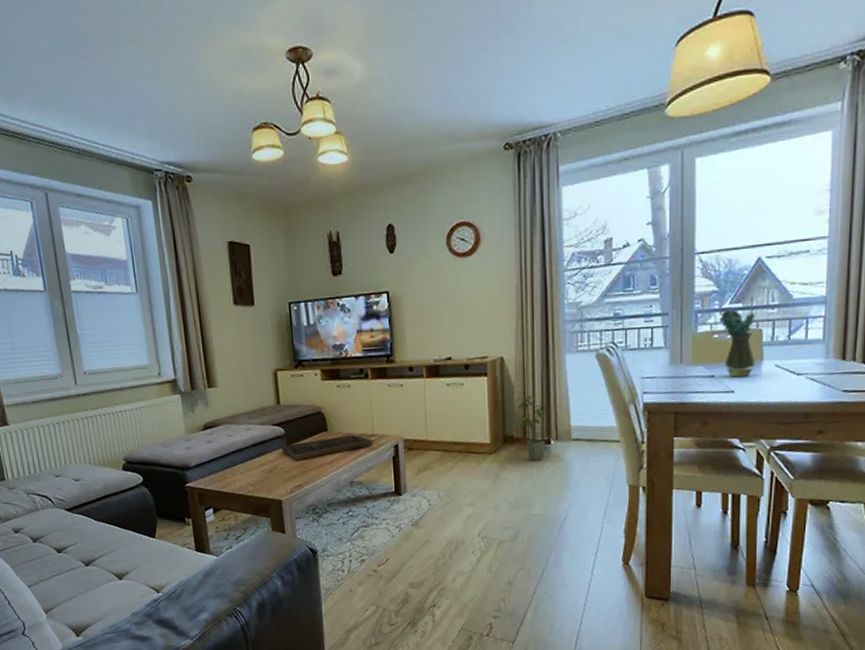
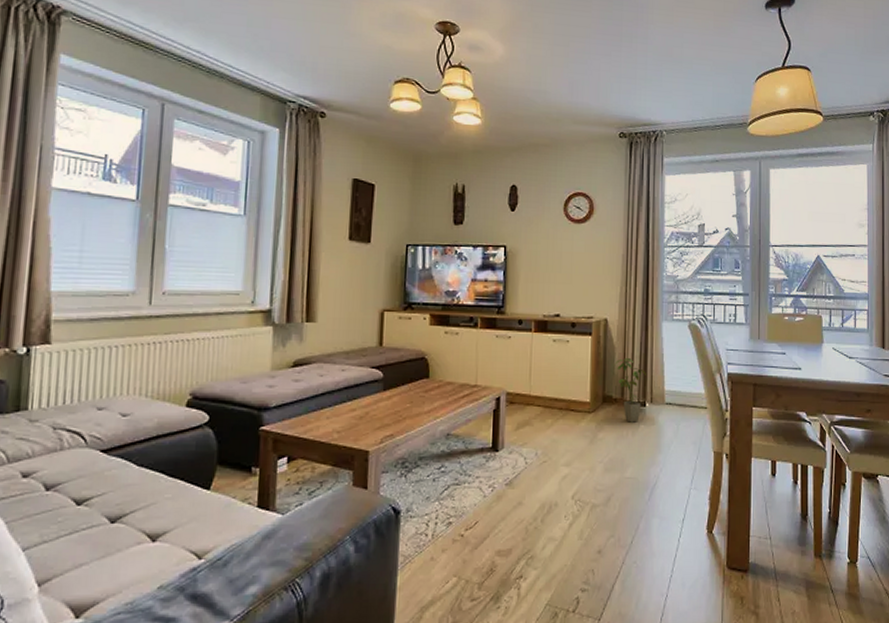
decorative tray: present [281,435,373,460] -> none [377,384,475,407]
vase: present [718,306,755,378] -> none [788,293,817,356]

